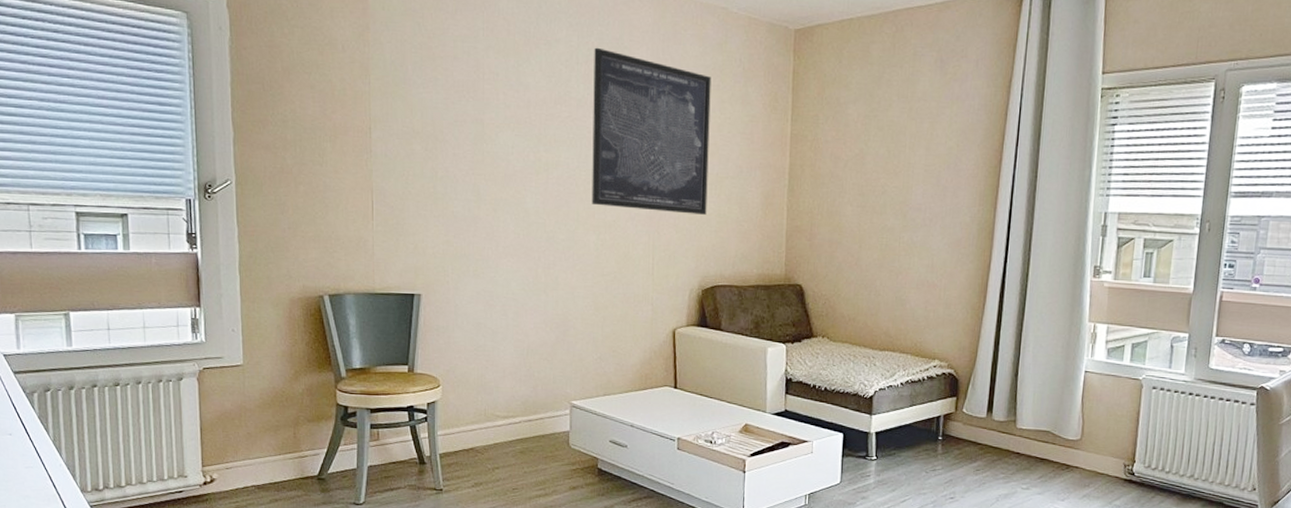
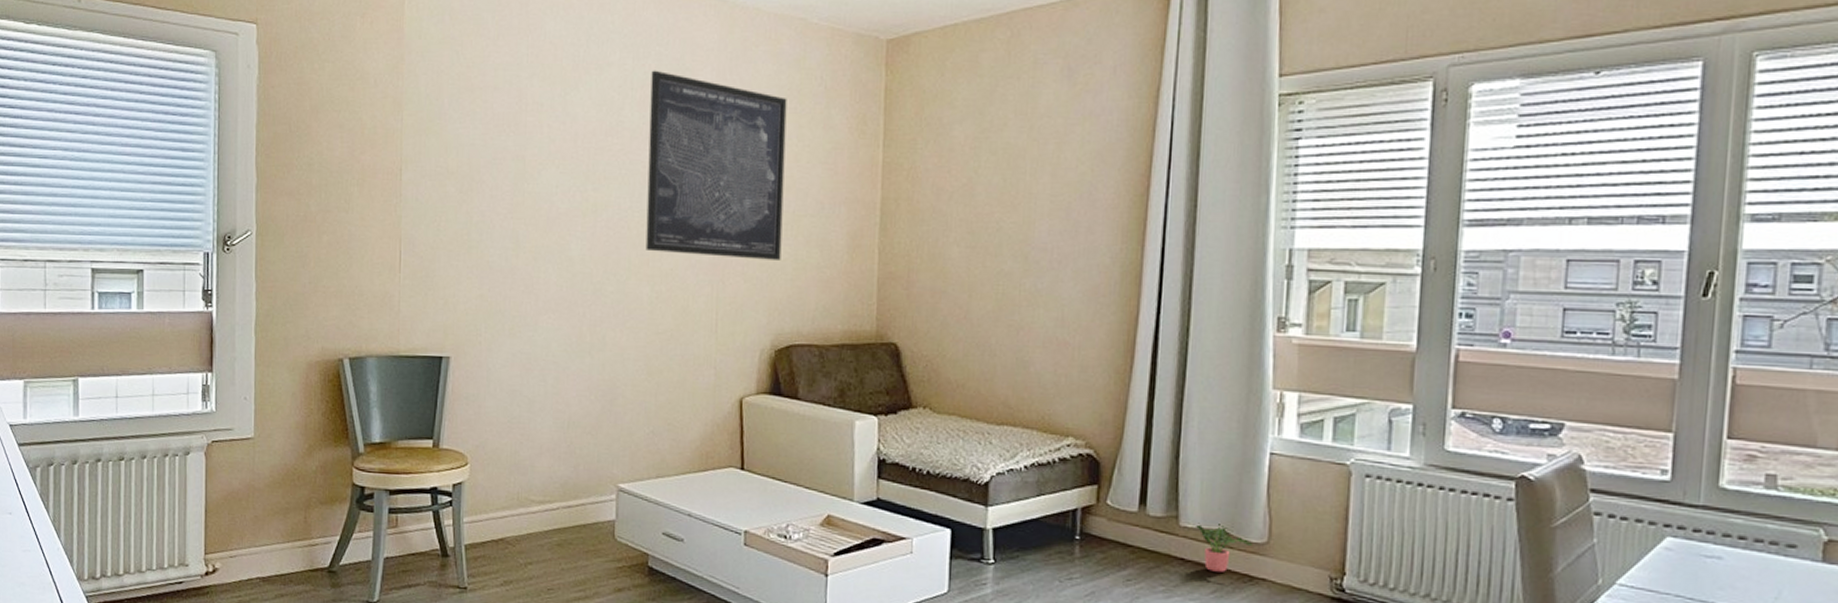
potted plant: none [1027,425,1070,462] -> present [1193,523,1253,572]

